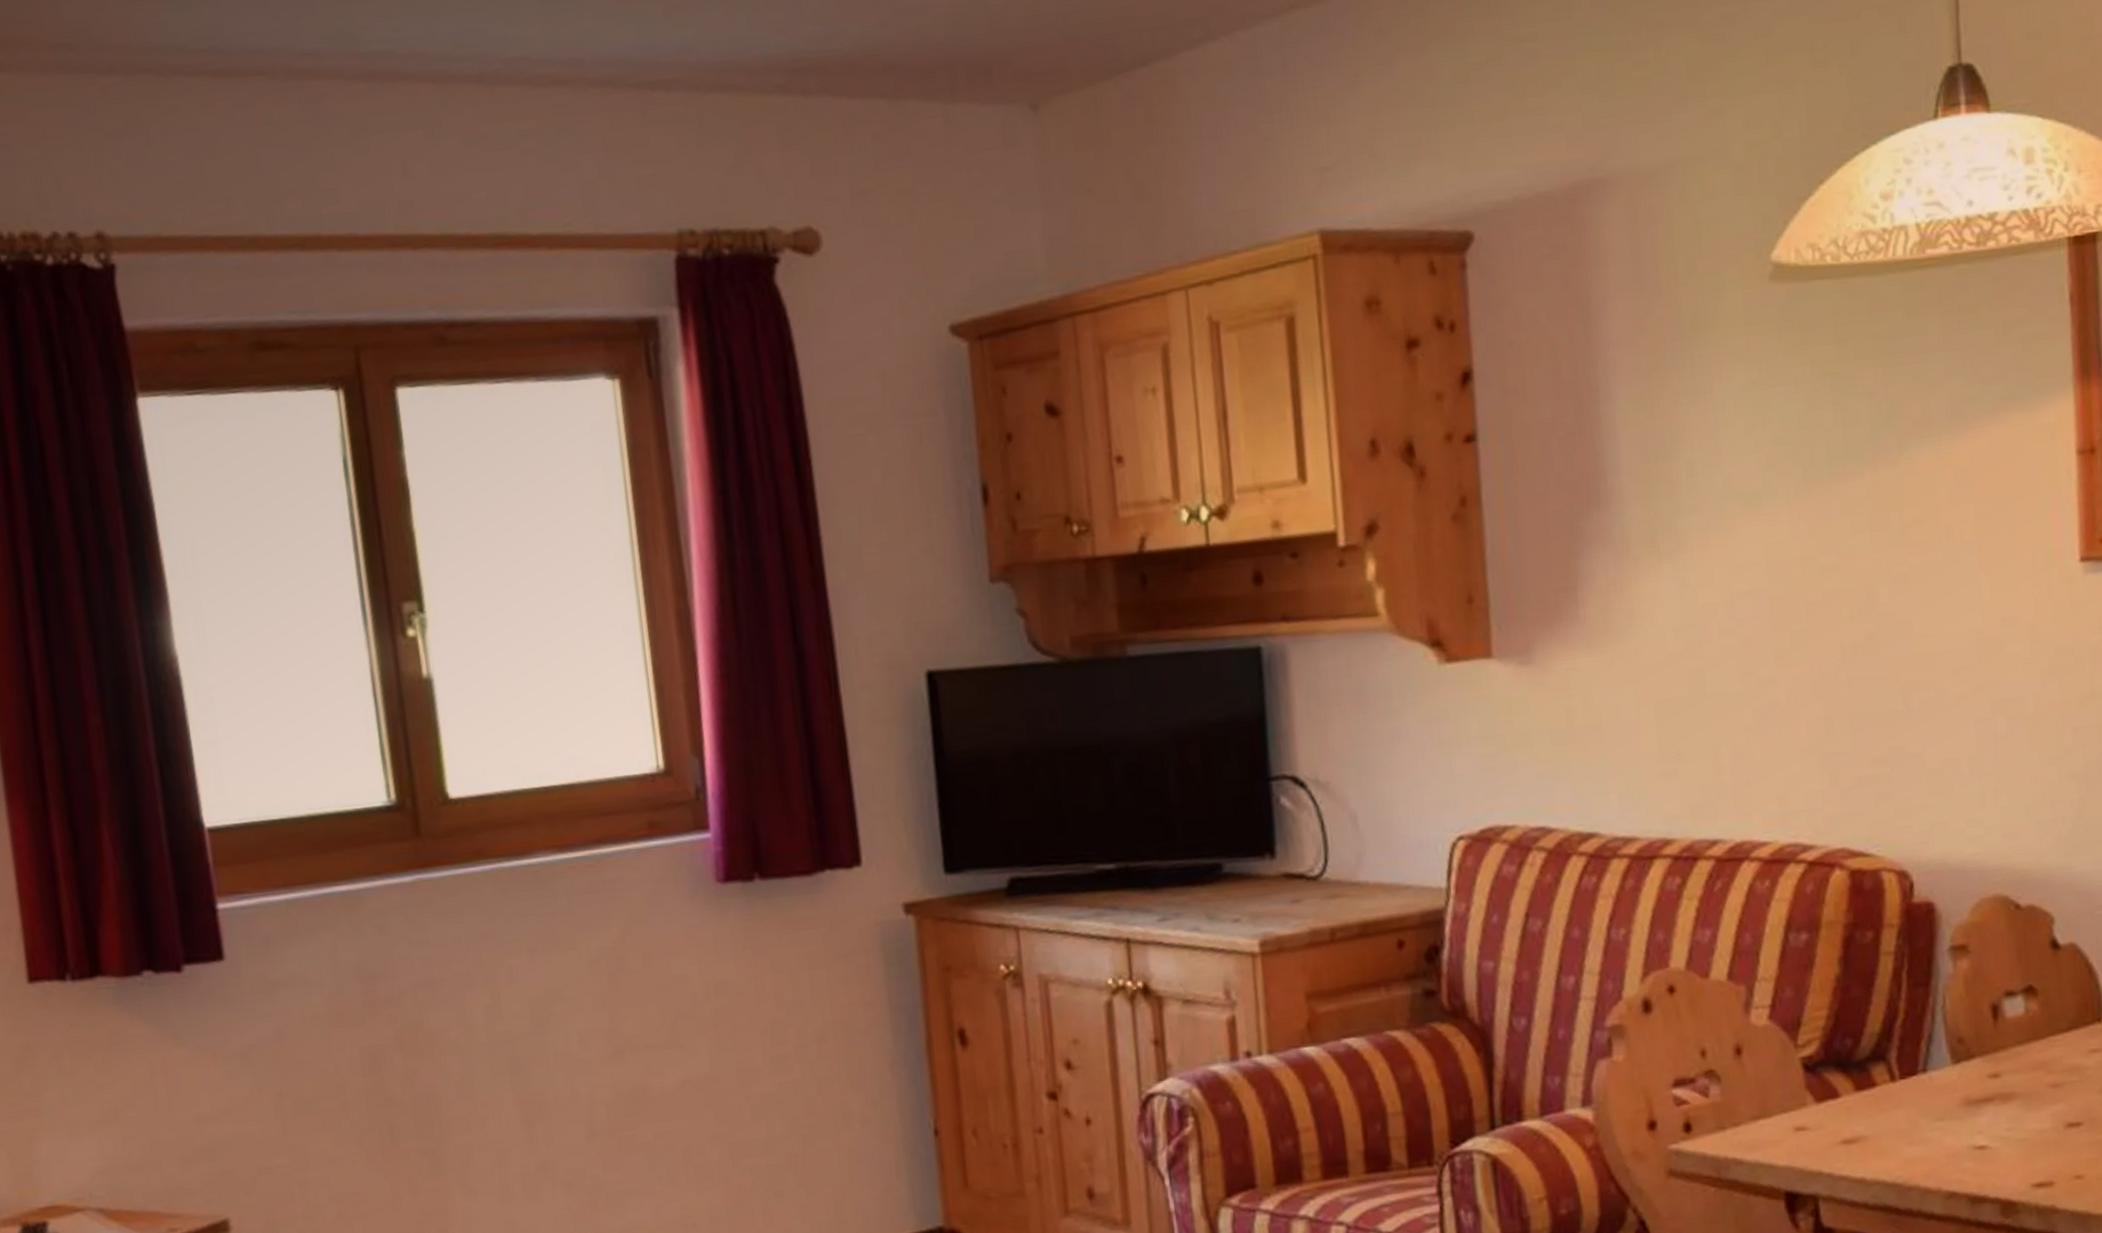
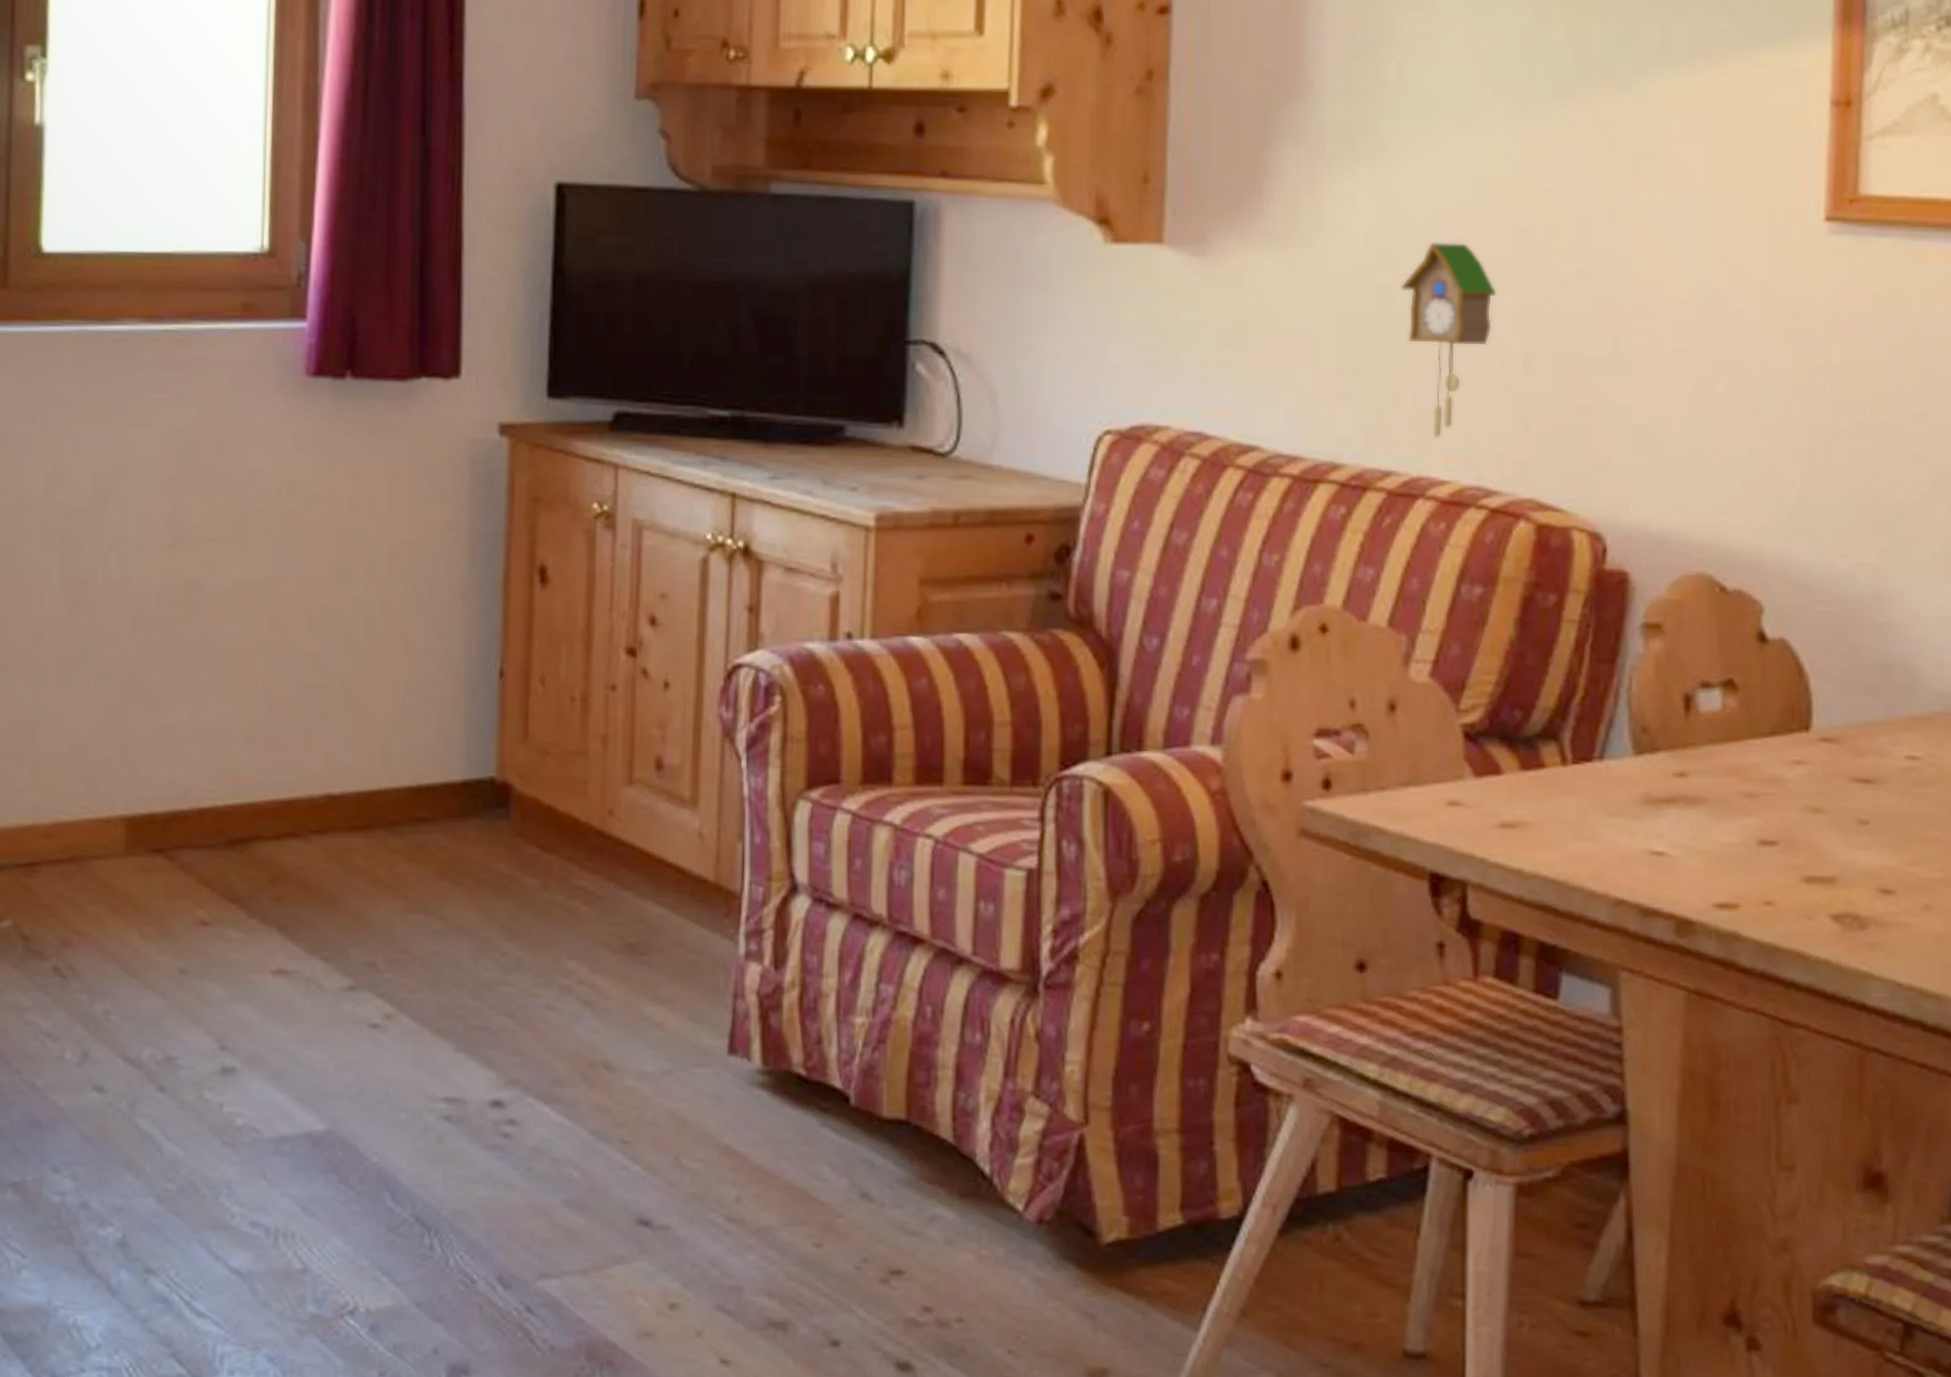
cuckoo clock: none [1710,622,1796,805] -> present [1401,241,1497,439]

